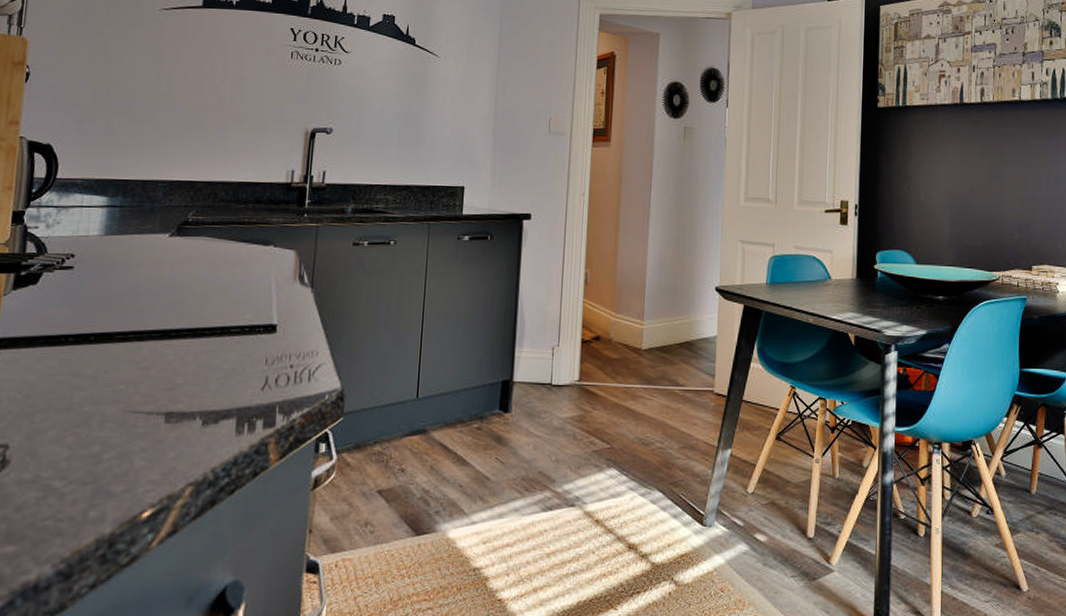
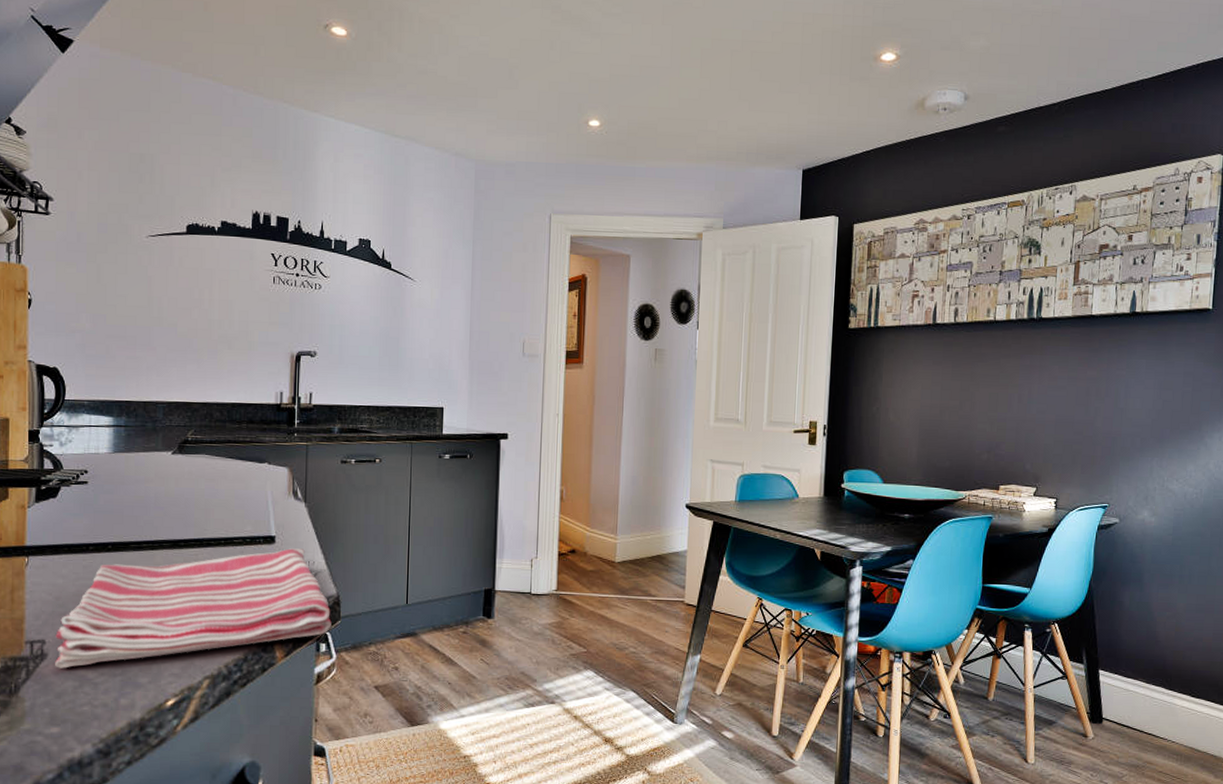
dish towel: none [17,338,334,477] -> present [55,548,332,669]

